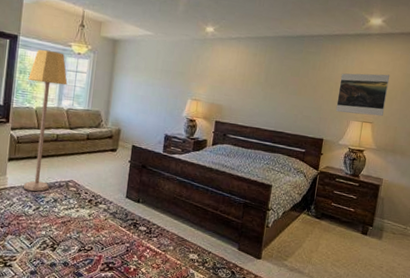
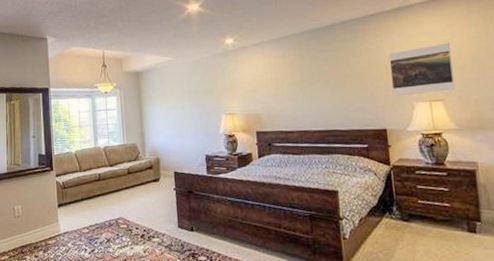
lamp: present [23,49,68,192] -> none [63,95,100,234]

